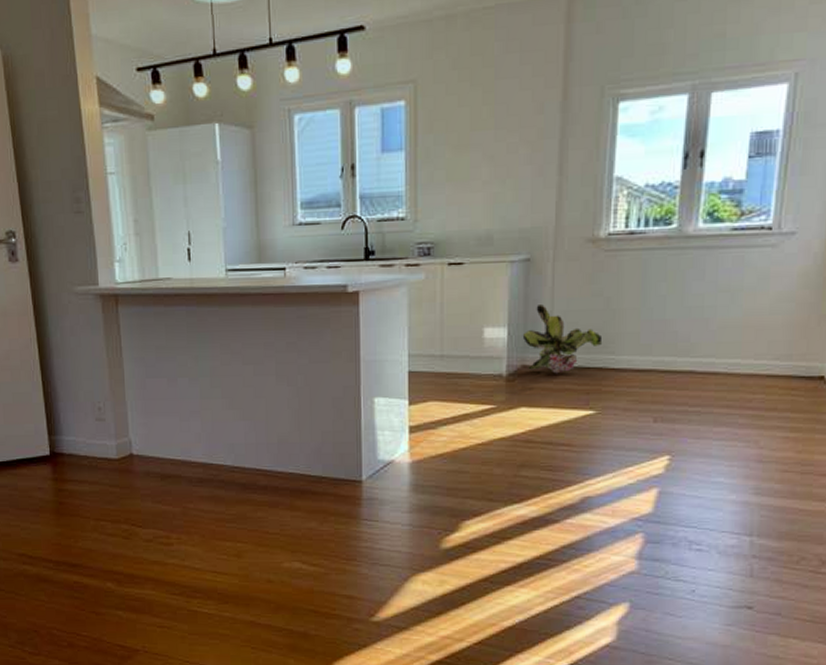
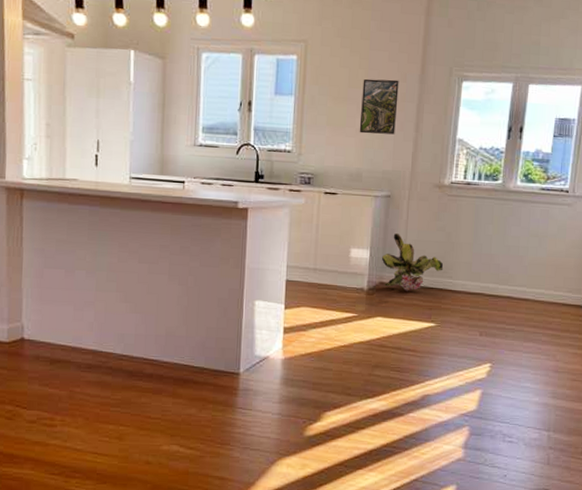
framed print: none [486,112,535,186] -> present [359,78,399,135]

